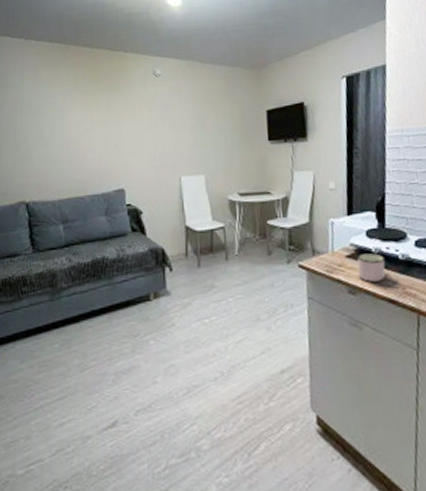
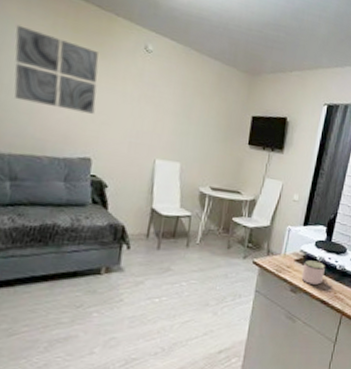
wall art: none [48,85,120,151] -> present [14,25,99,114]

